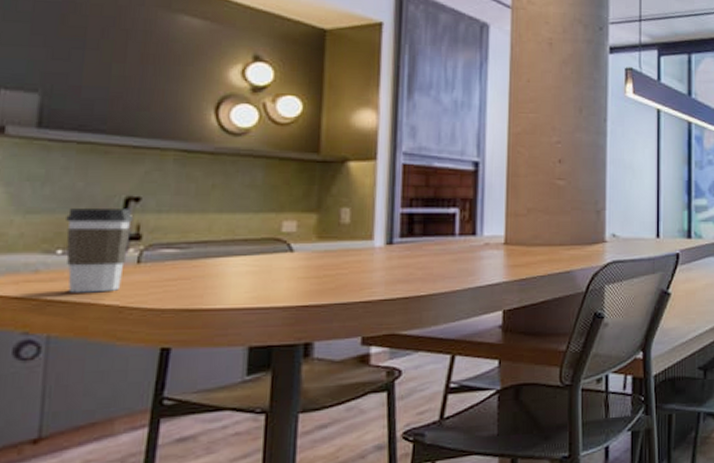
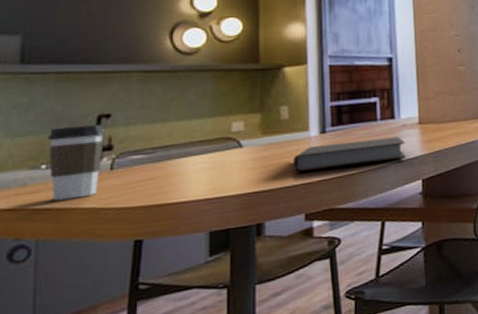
notebook: none [352,257,488,287] -> present [294,136,407,172]

